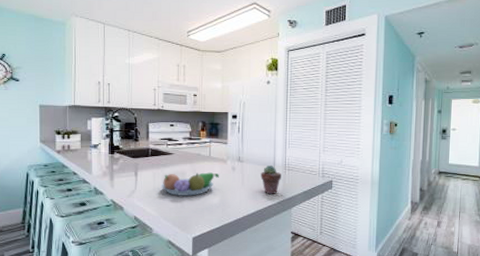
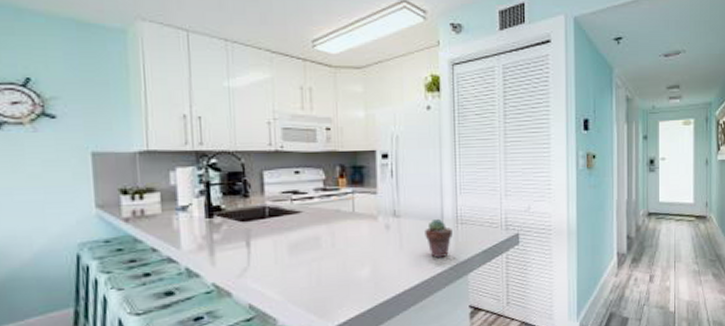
fruit bowl: present [161,172,219,196] -> none [285,234,368,270]

